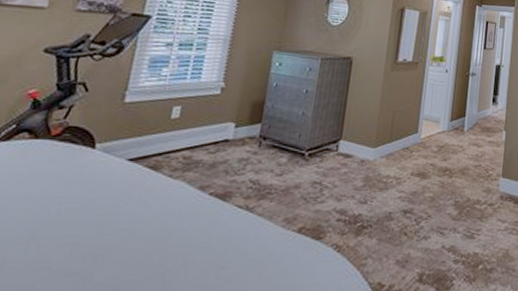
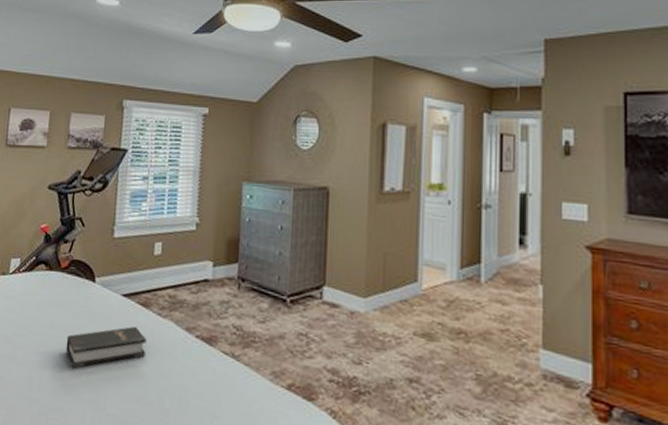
hardback book: none [46,189,152,240] -> present [66,326,146,368]

